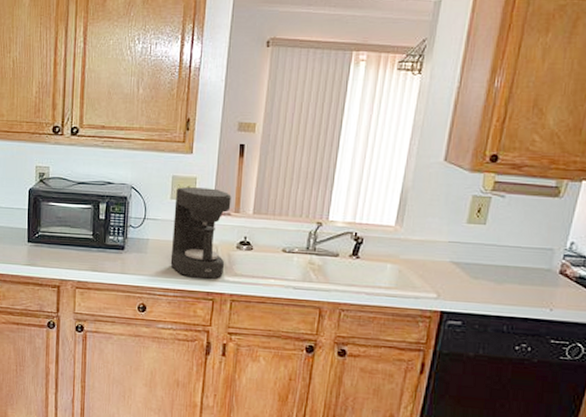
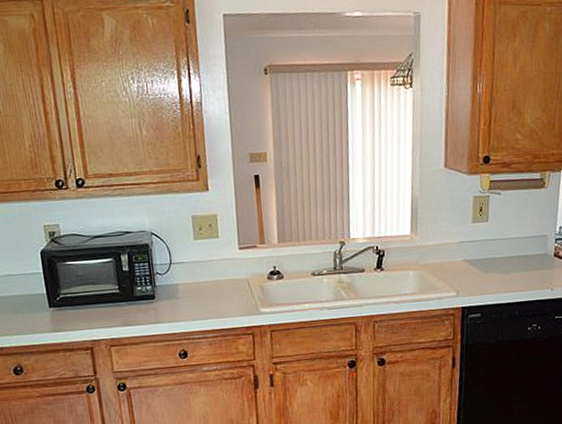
coffee maker: present [170,187,232,279] -> none [198,223,259,316]

